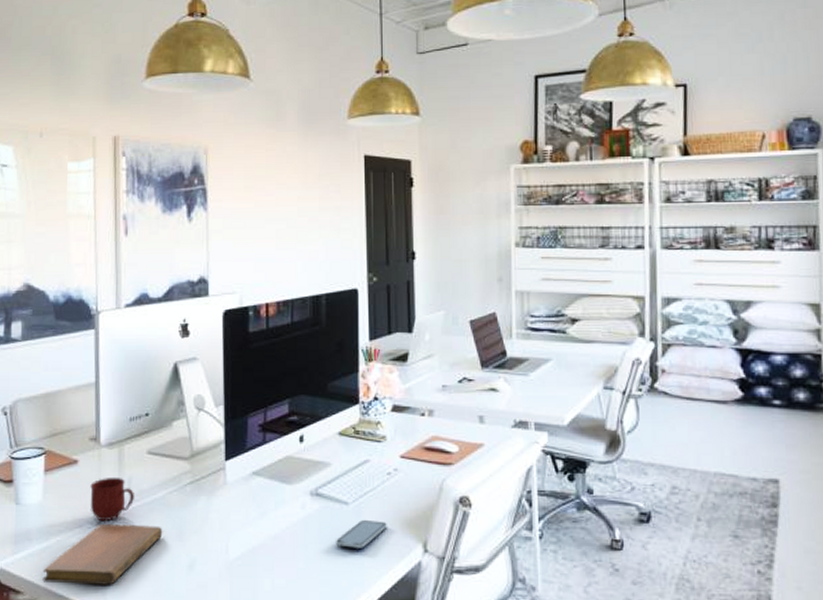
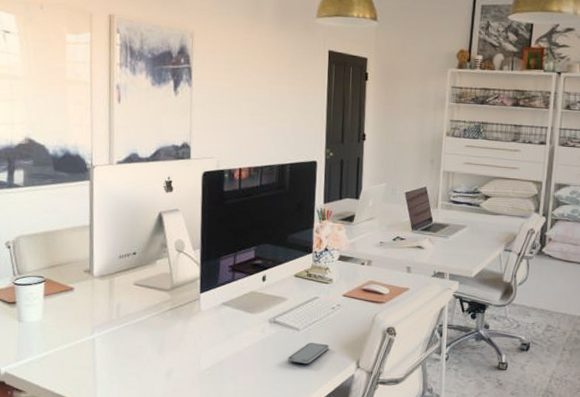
notebook: present [42,523,163,585] -> none [42,339,146,387]
mug: present [90,476,134,522] -> none [84,302,122,338]

